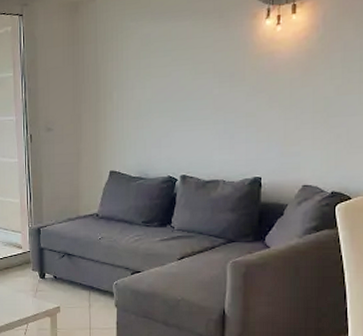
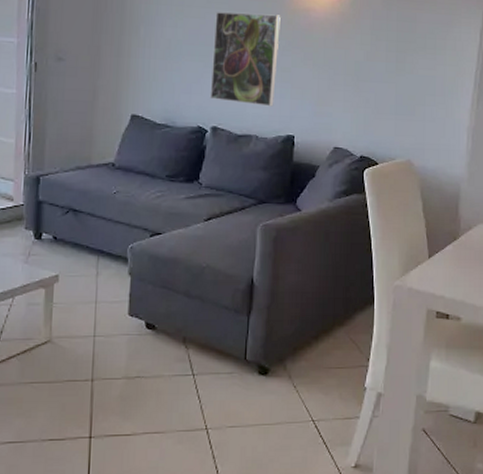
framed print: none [178,62,244,152] -> present [210,12,281,107]

